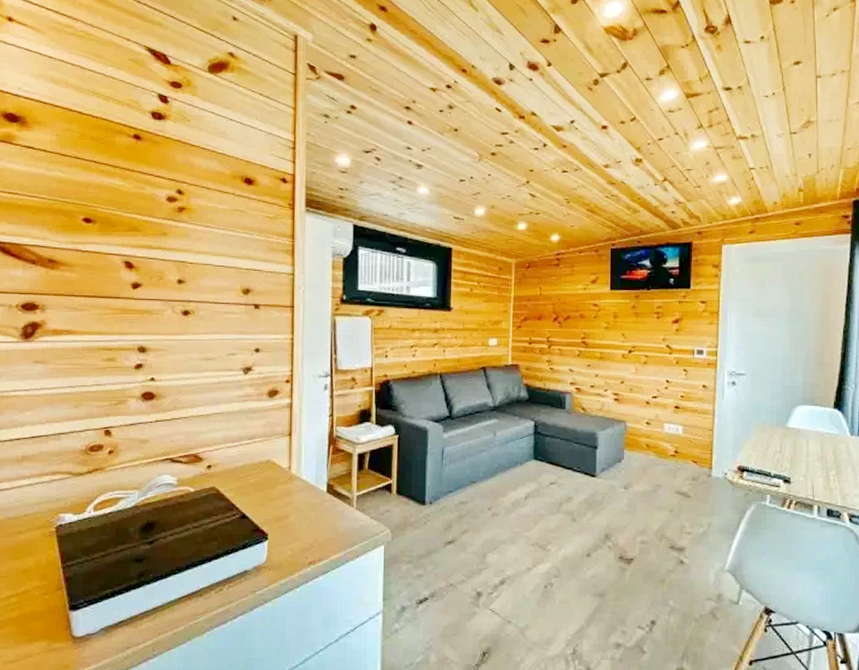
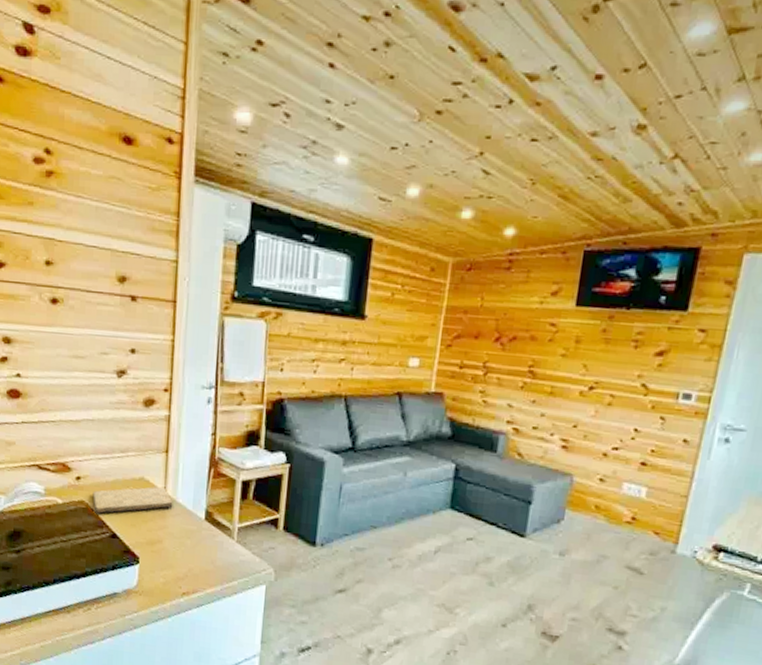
cutting board: none [223,466,297,497] -> present [93,486,173,514]

